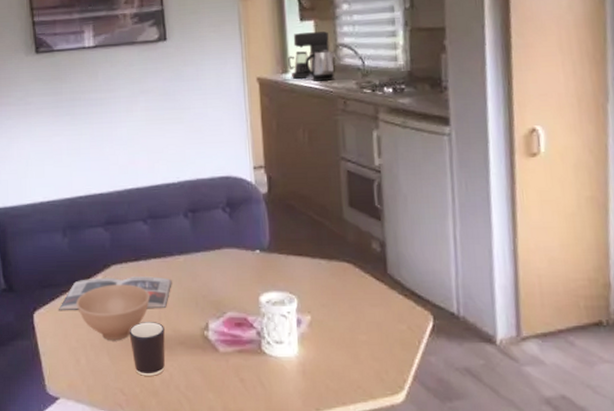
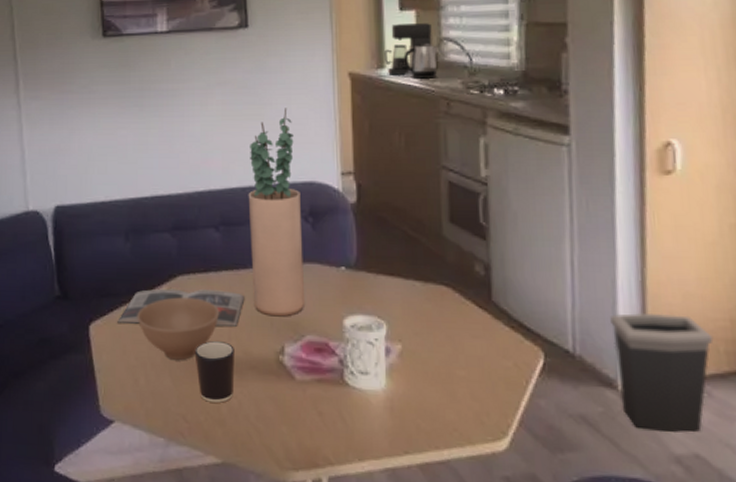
vase: none [171,111,225,297] -> present [248,108,304,317]
trash bin: none [488,276,575,379] -> present [610,312,714,433]

